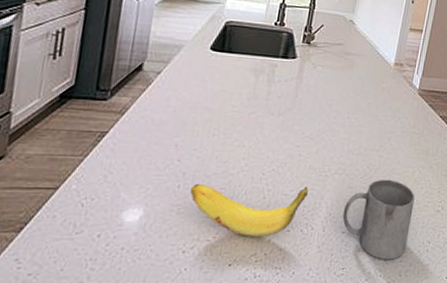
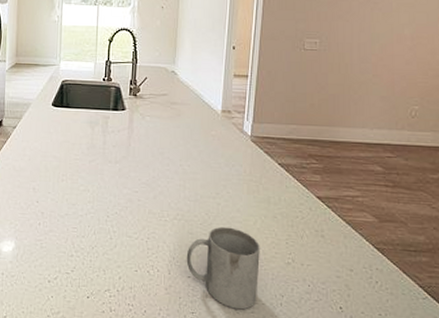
banana: present [189,184,308,236] -> none [48,223,150,274]

